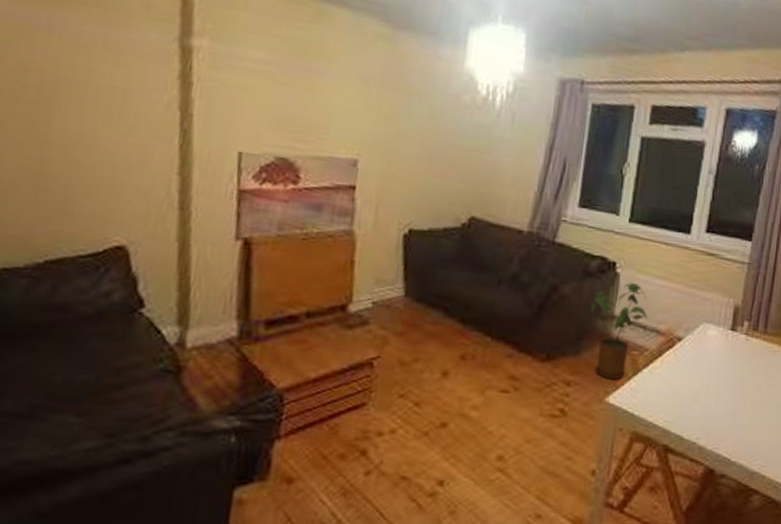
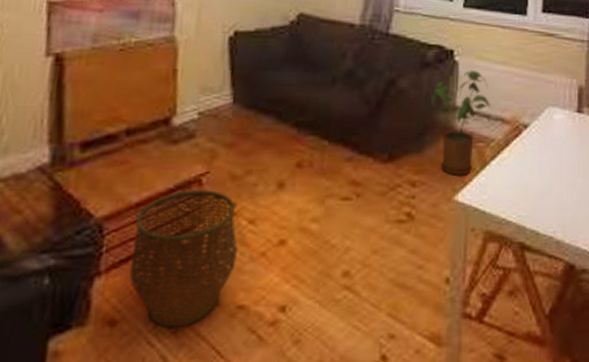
basket: none [305,371,405,490] -> present [129,190,239,329]

